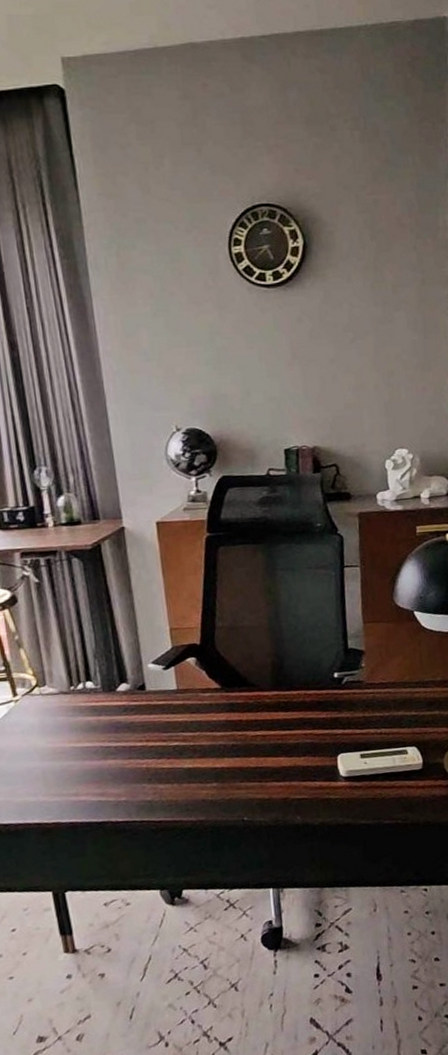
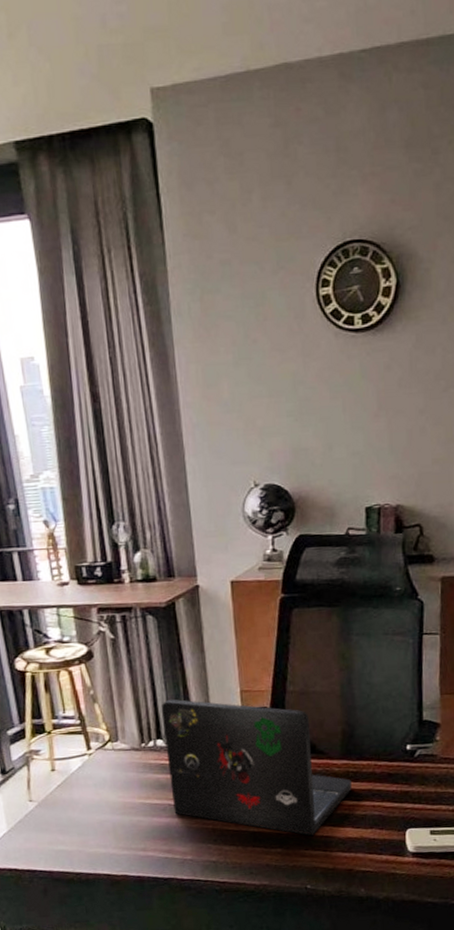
laptop: none [89,640,284,768] -> present [161,699,352,835]

